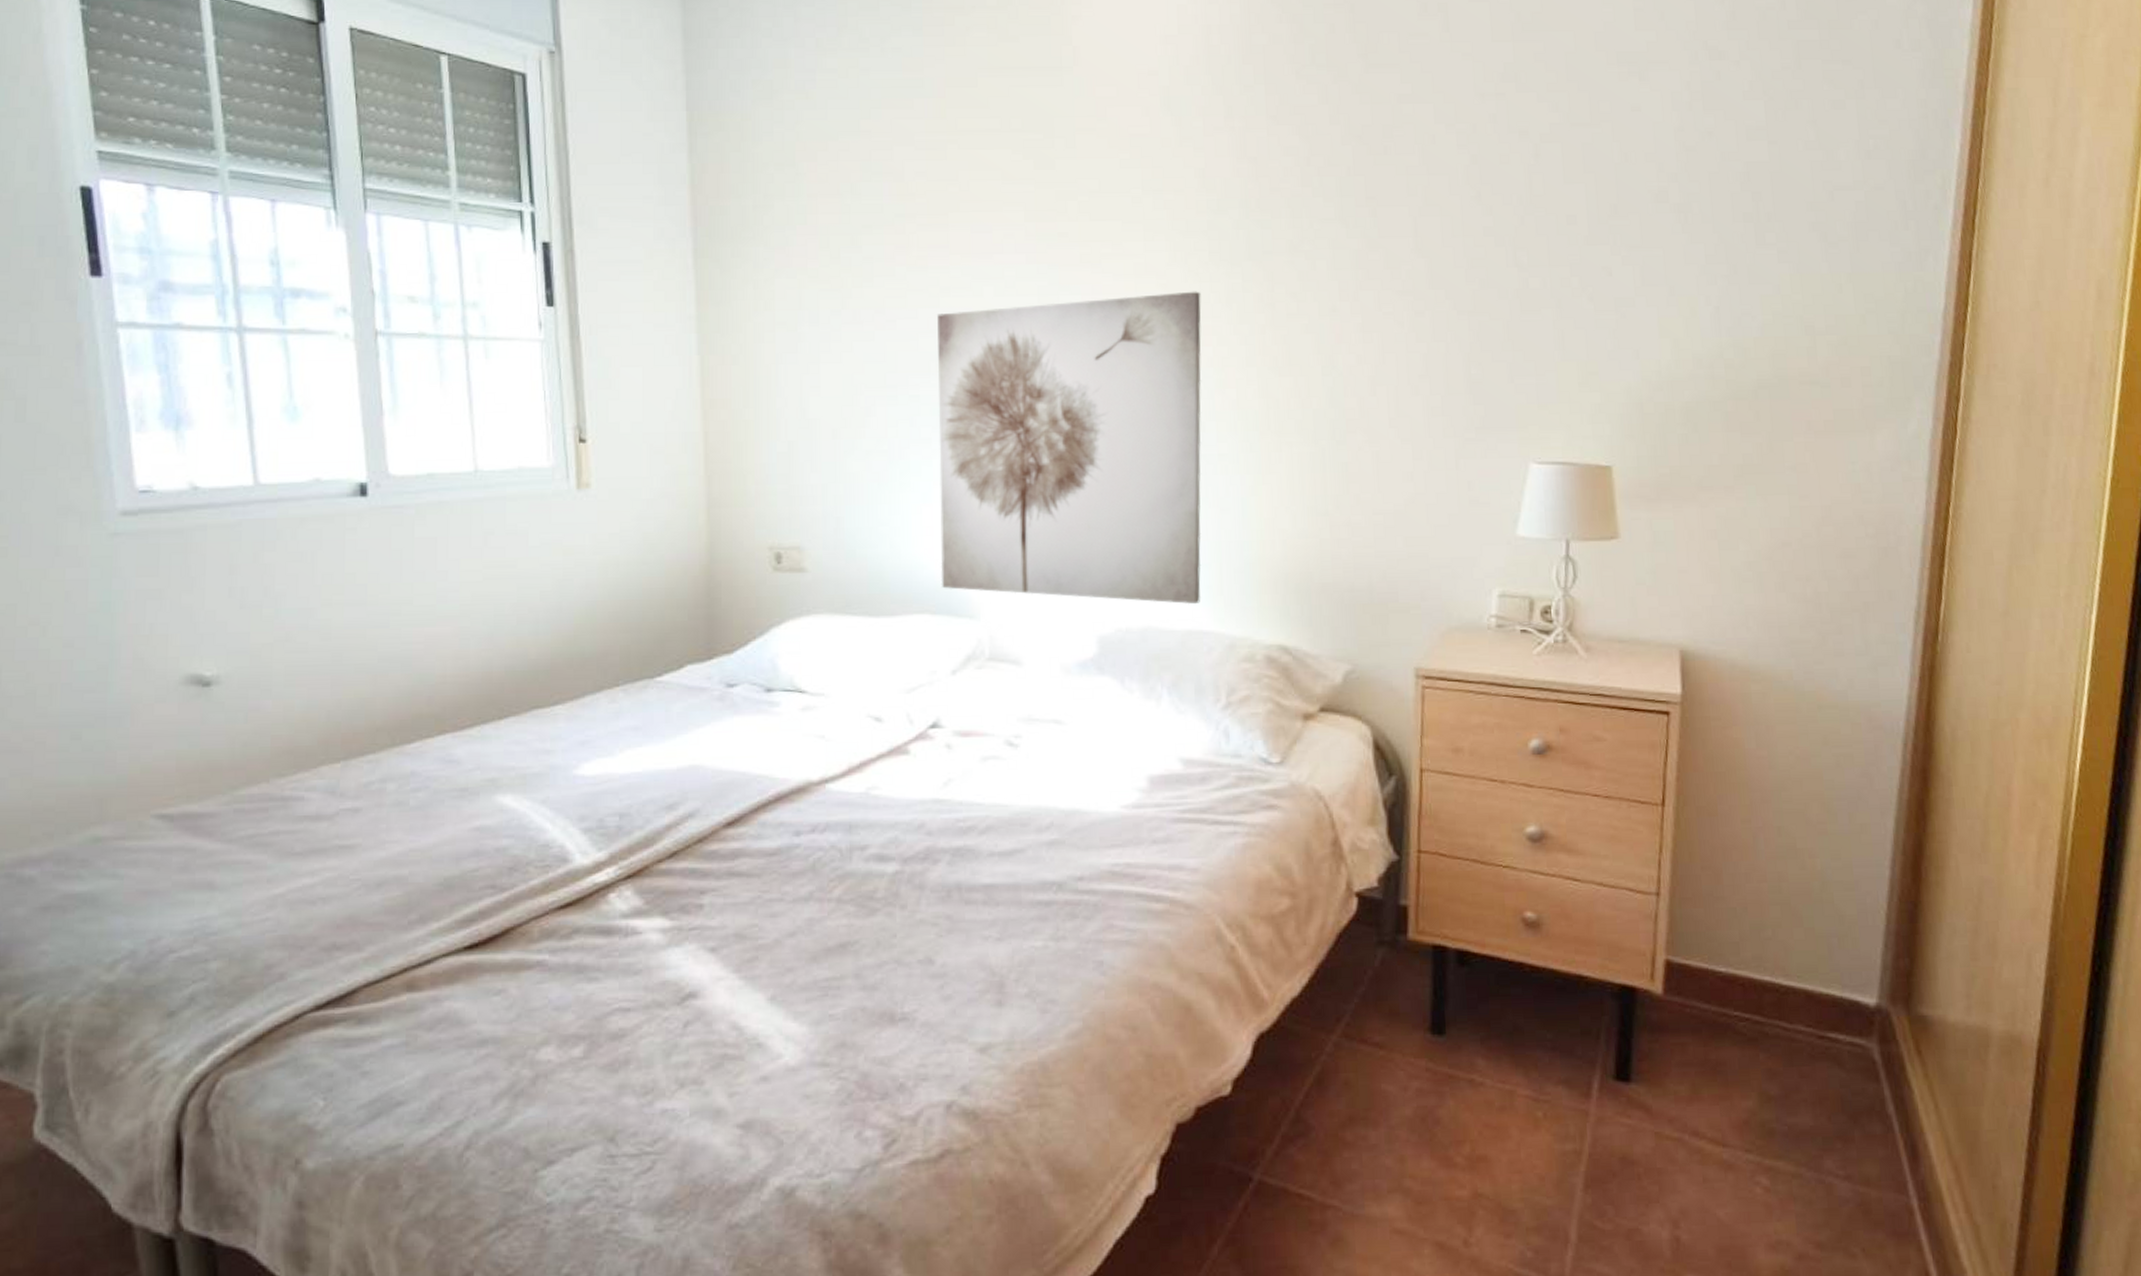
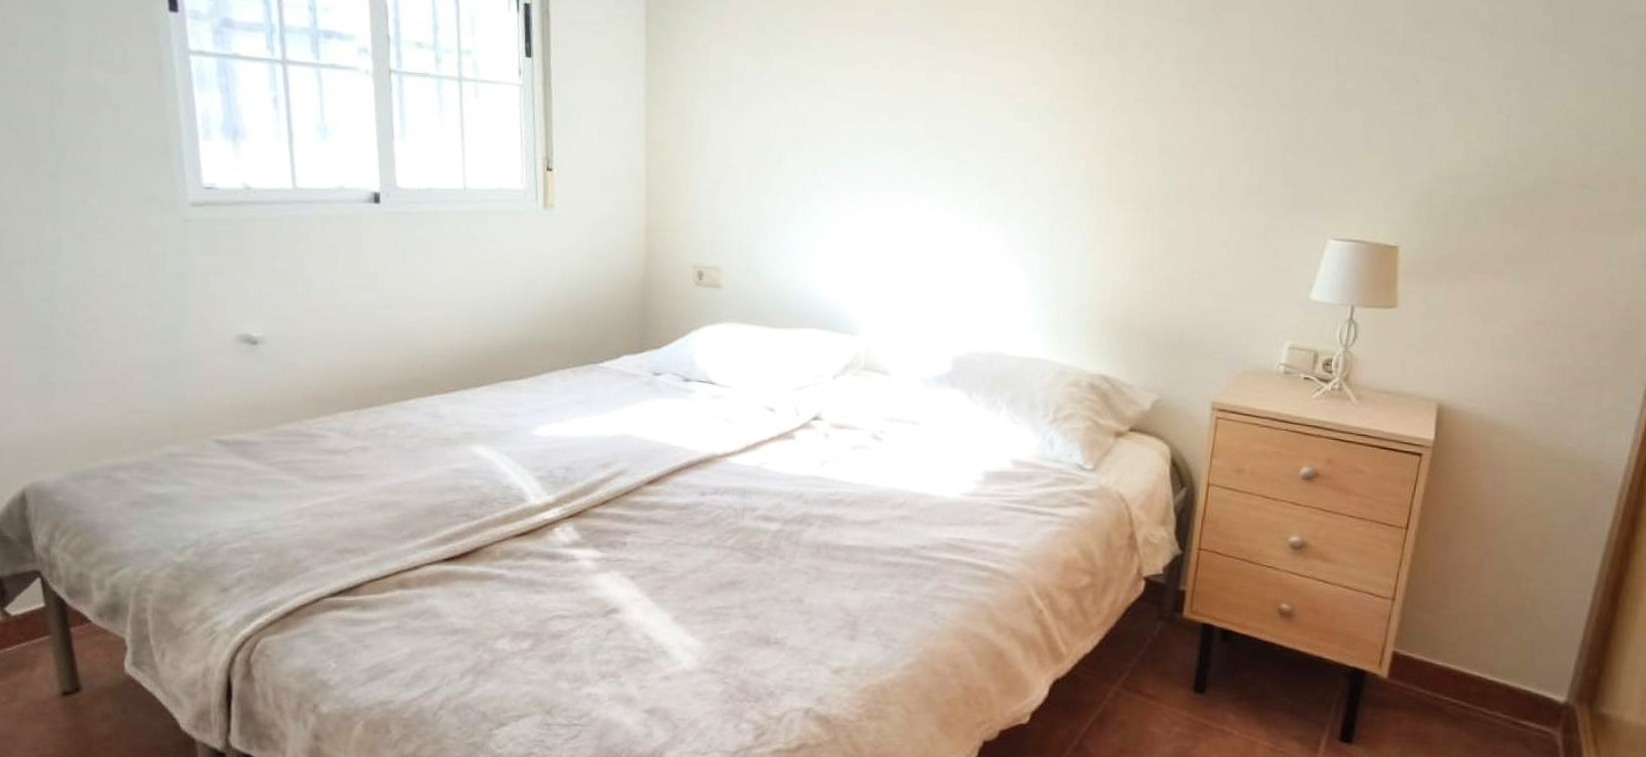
wall art: present [937,291,1202,605] -> none [829,75,1063,337]

